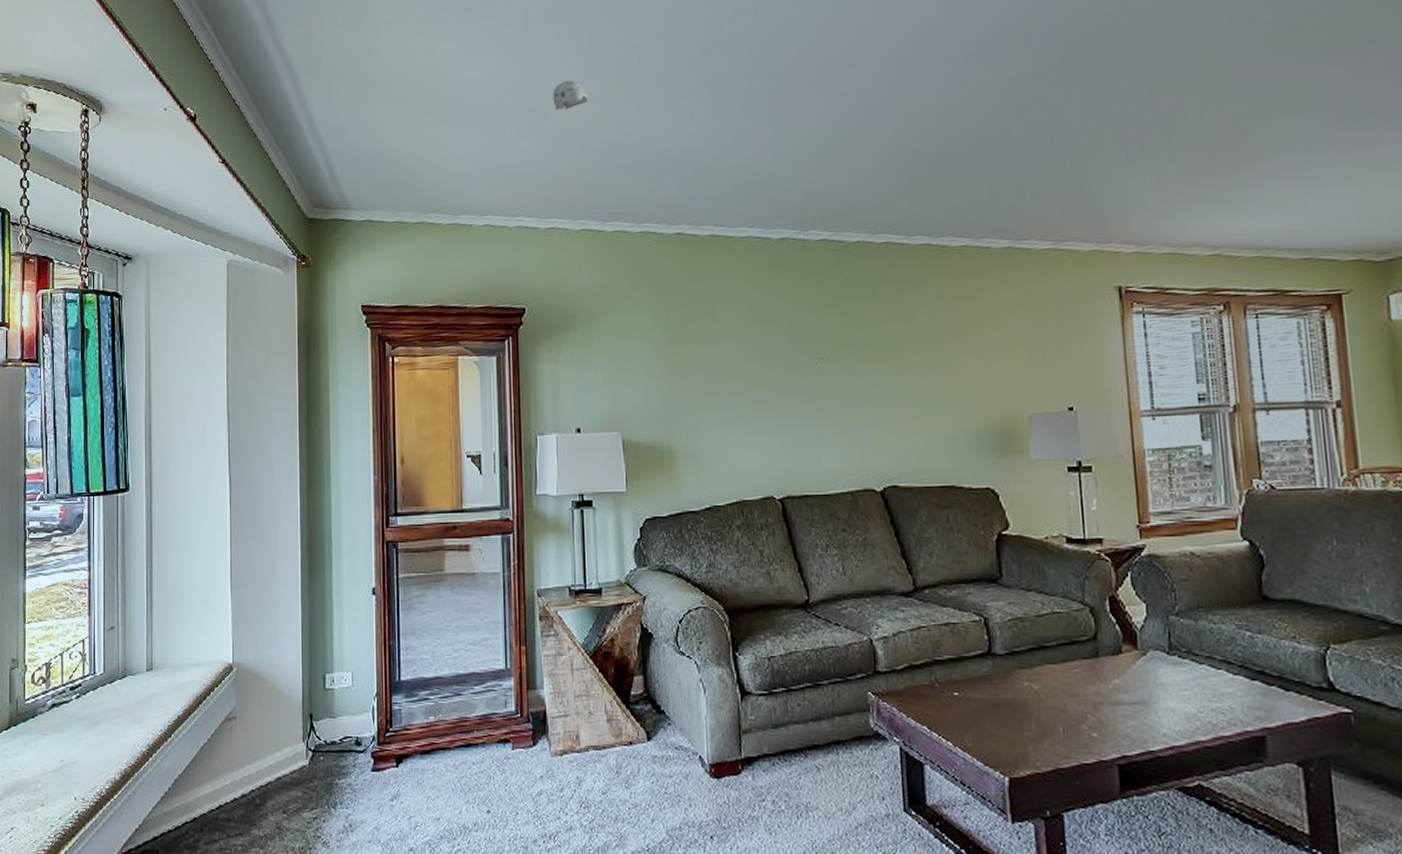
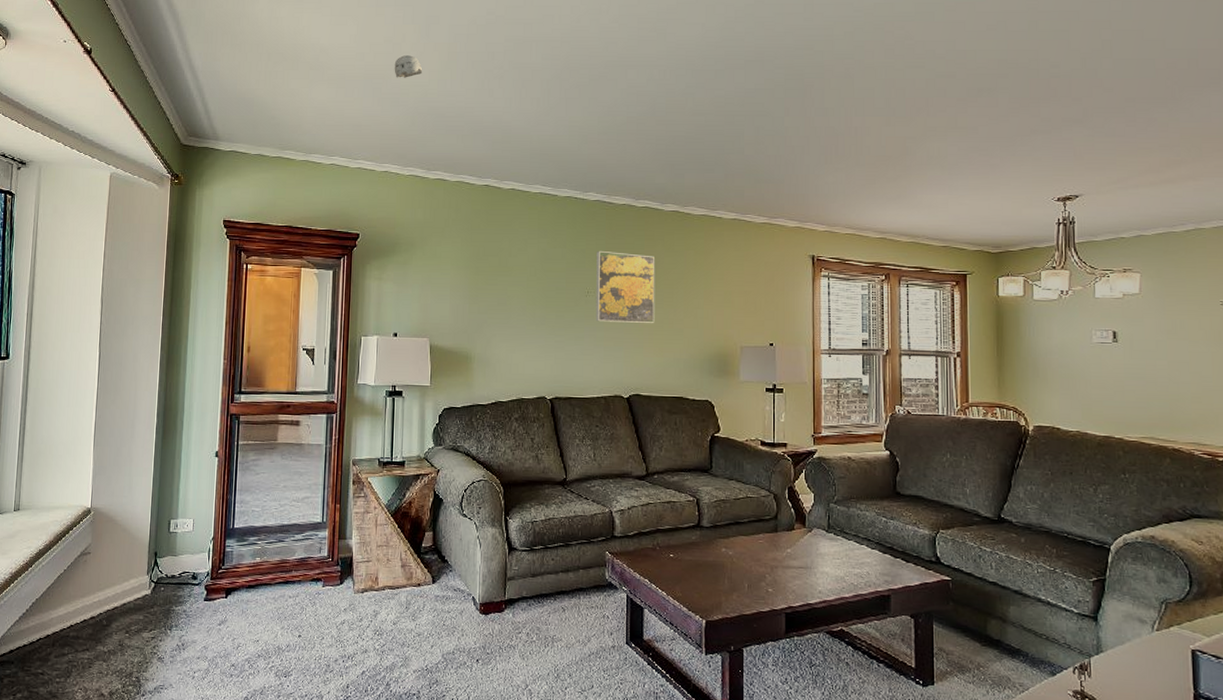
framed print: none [826,303,910,396] -> present [595,250,655,323]

